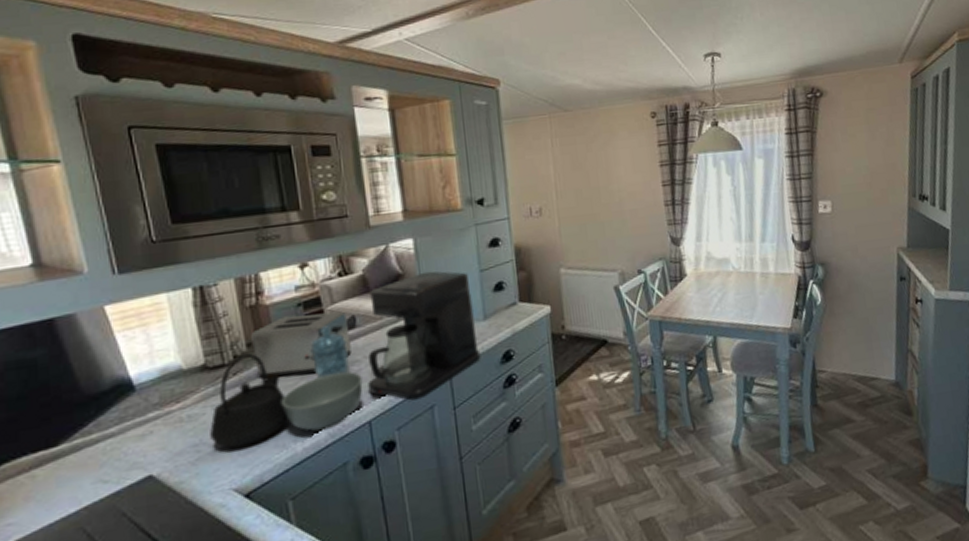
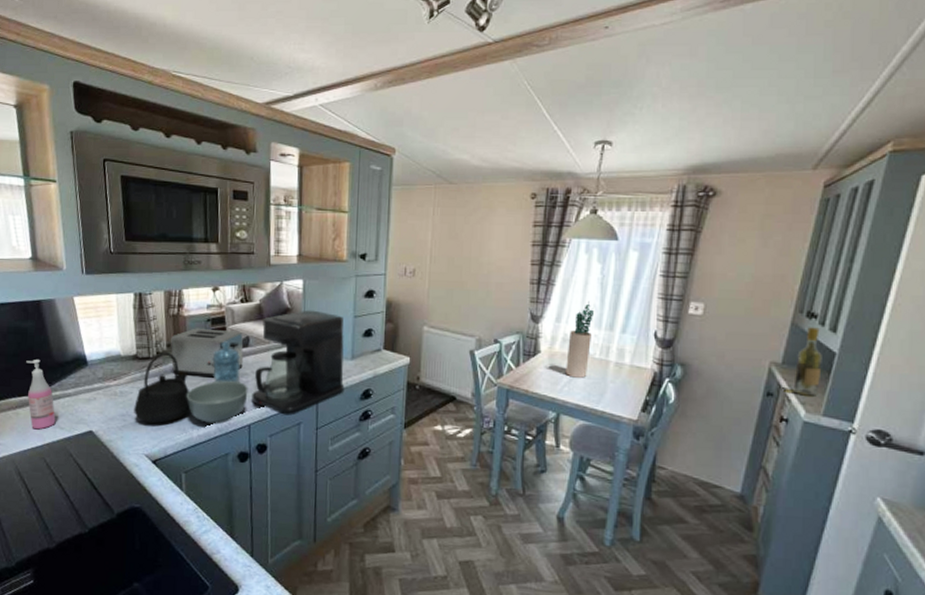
soap dispenser: none [39,397,95,493] -> present [26,360,56,430]
vase: none [712,214,736,297] -> present [565,300,595,379]
bottle: none [918,208,942,275] -> present [793,327,822,398]

